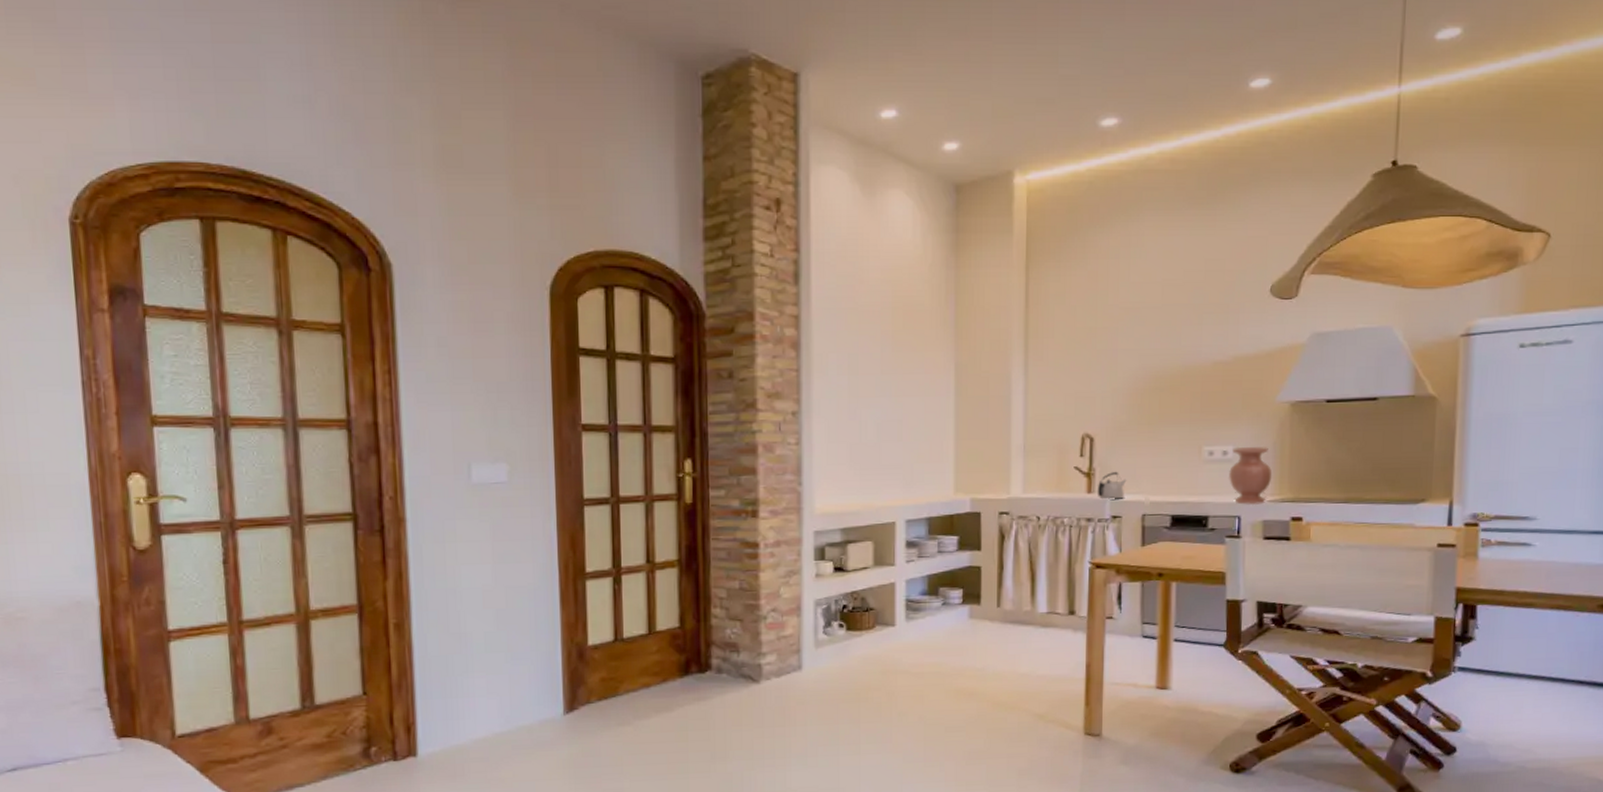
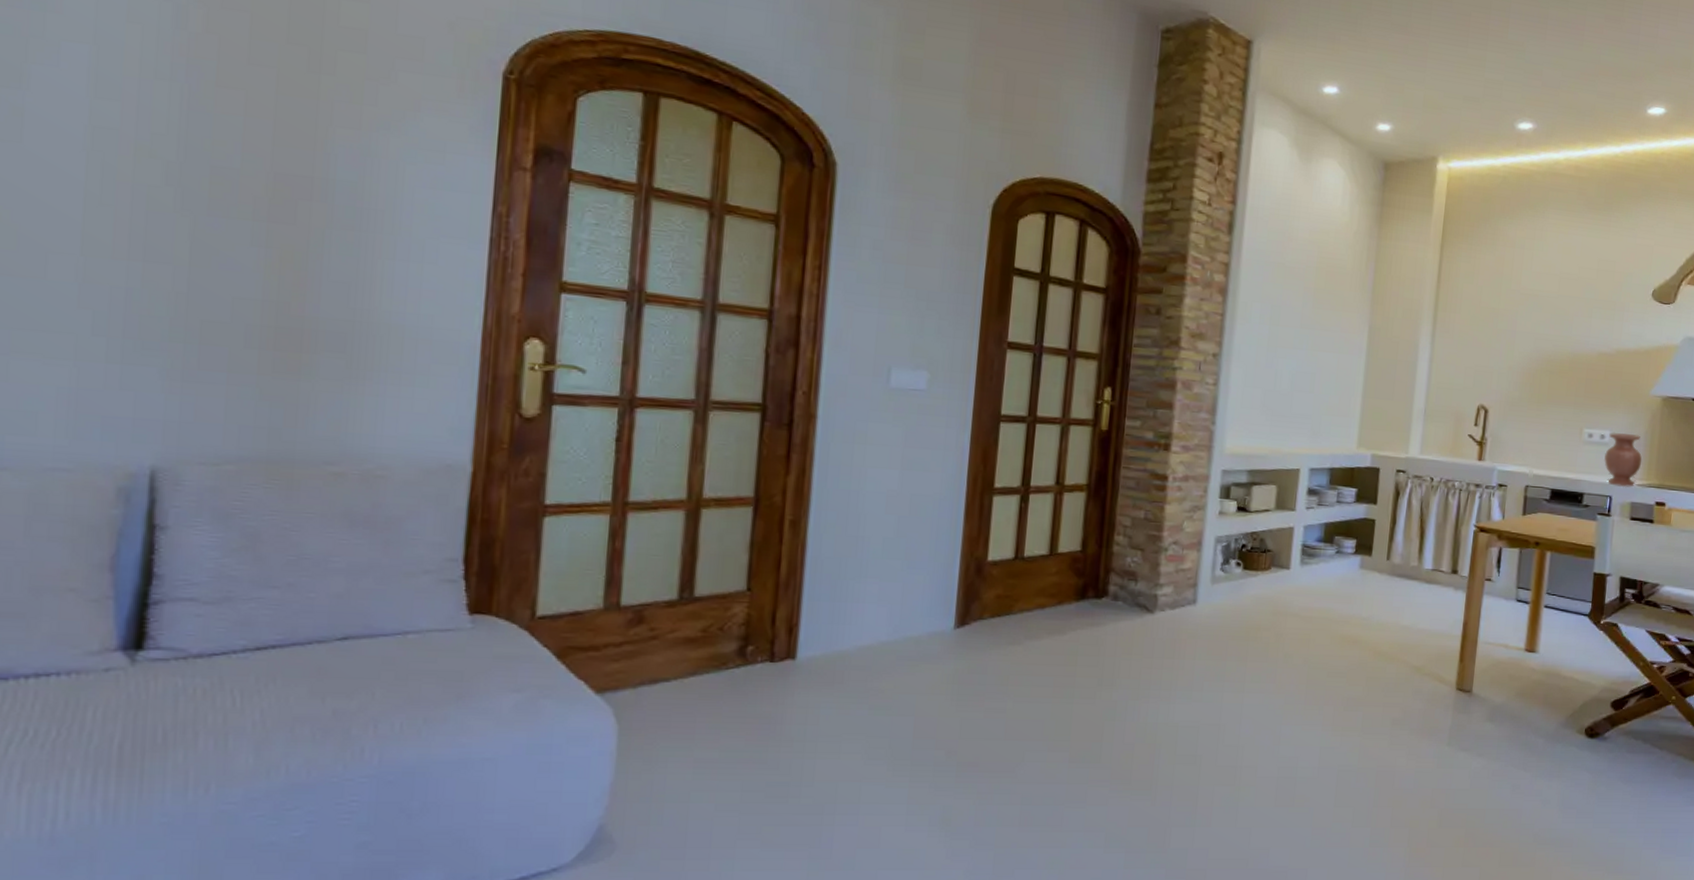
kettle: present [1097,471,1127,500] -> none [1486,442,1514,469]

